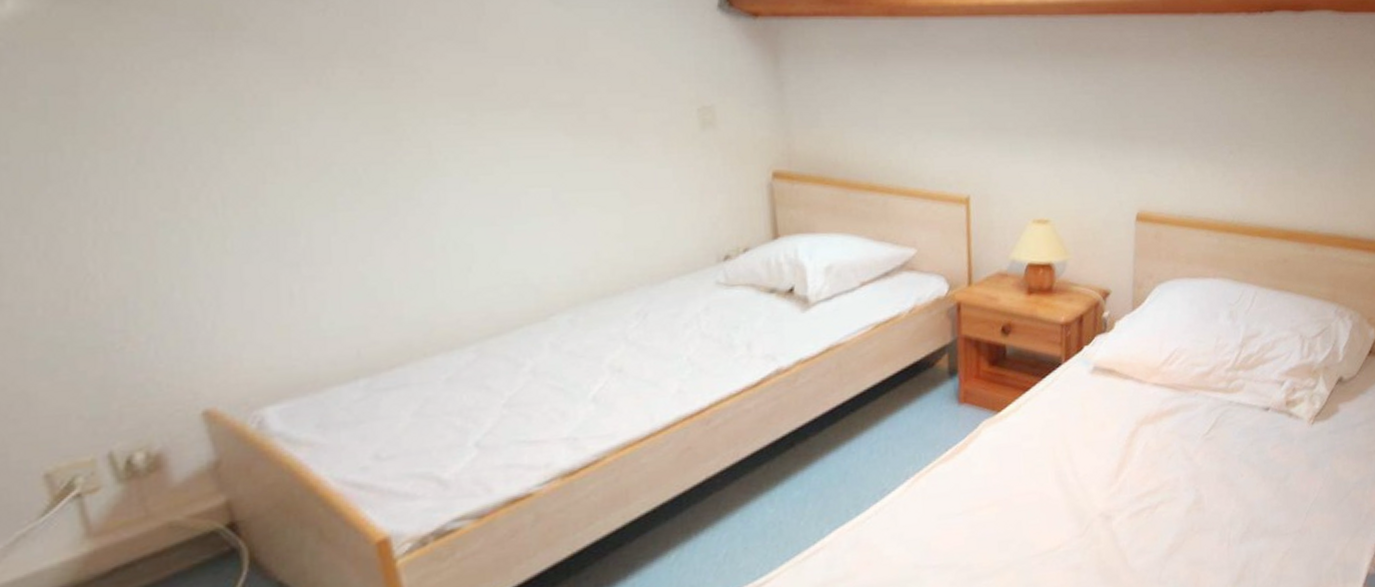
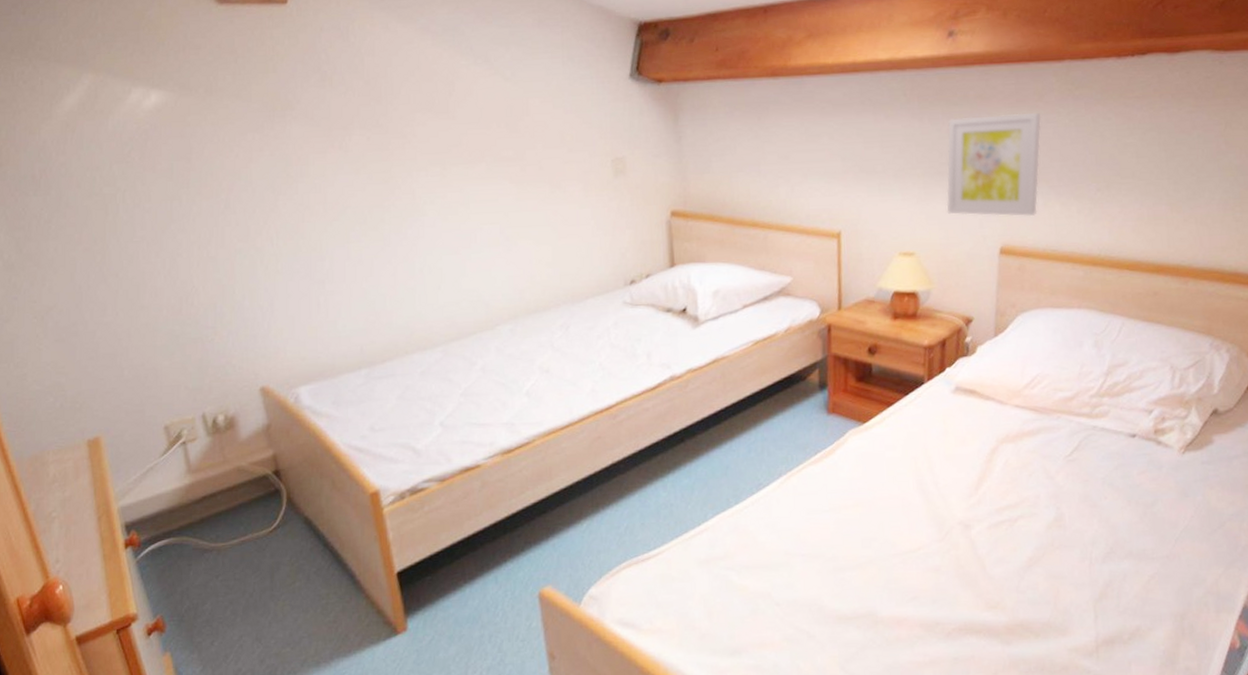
wall art: none [1081,68,1175,181] -> present [946,113,1042,217]

